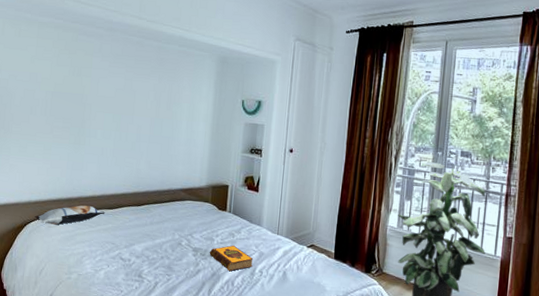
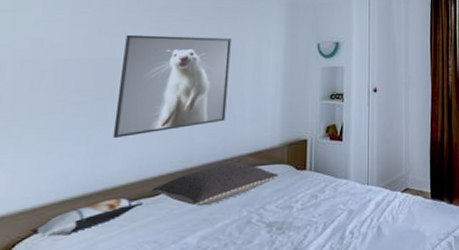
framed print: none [84,76,170,160] -> present [112,34,231,139]
pillow: none [110,193,204,225] -> present [151,162,279,207]
hardback book: present [210,245,253,272] -> none [289,208,342,242]

